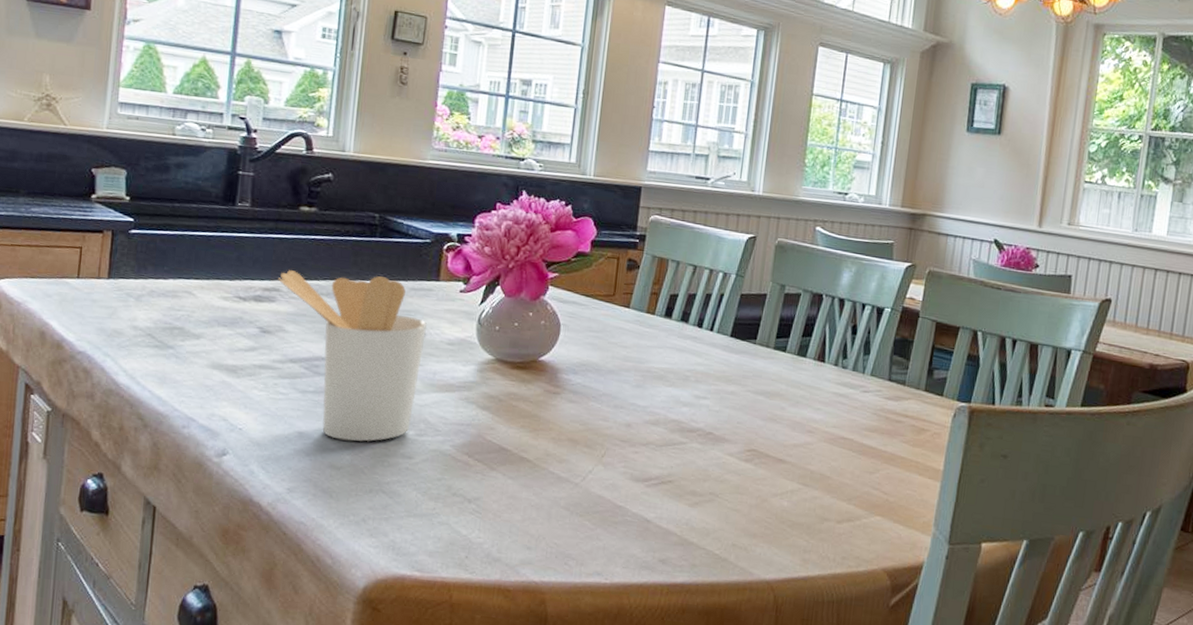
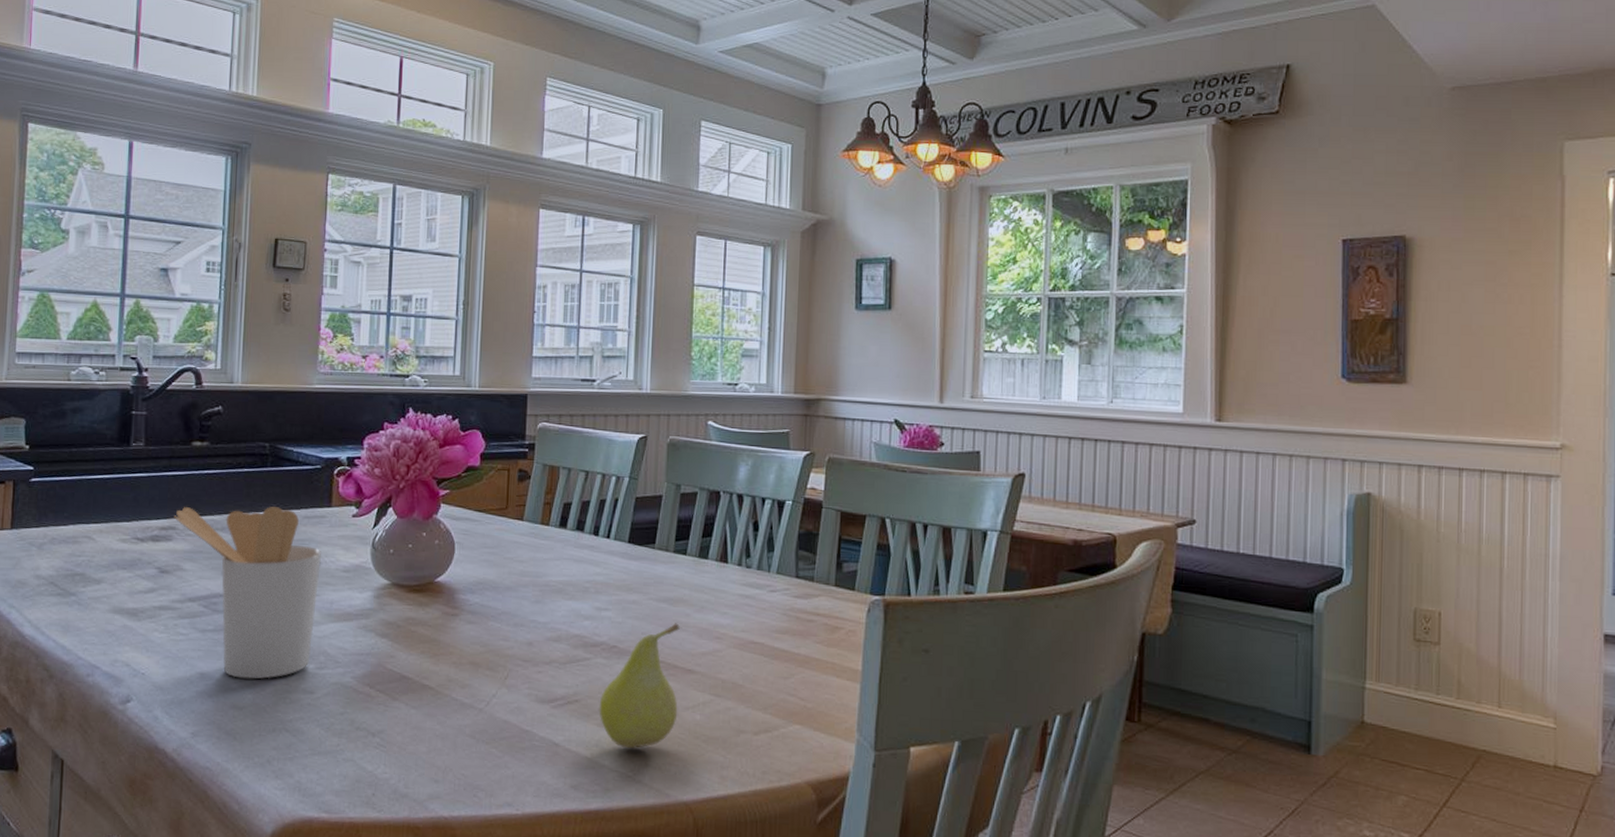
fruit: none [691,415,775,529] -> present [599,623,680,749]

